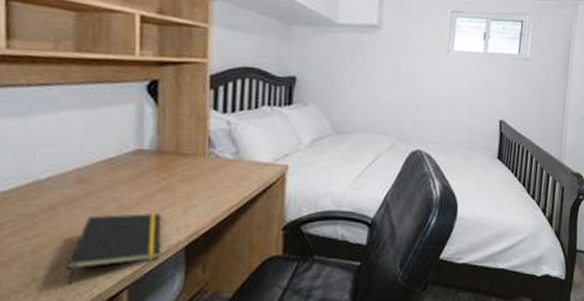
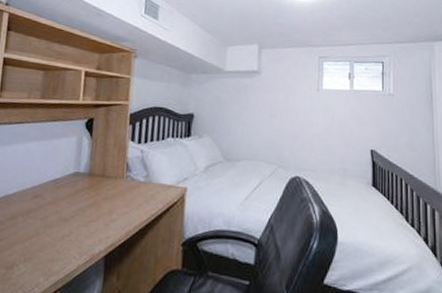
notepad: present [66,213,162,285] -> none [17,225,89,284]

